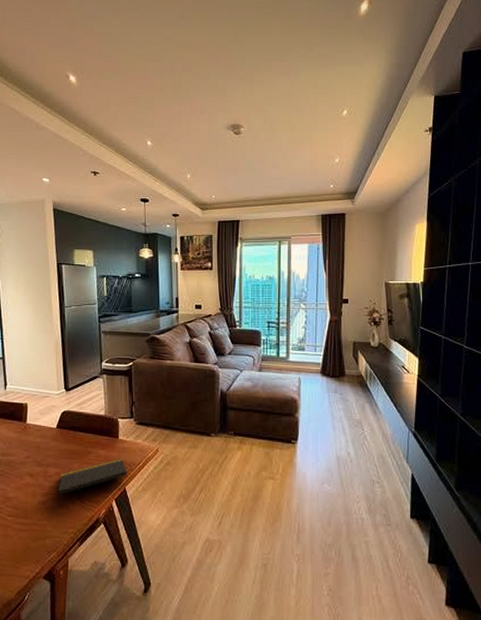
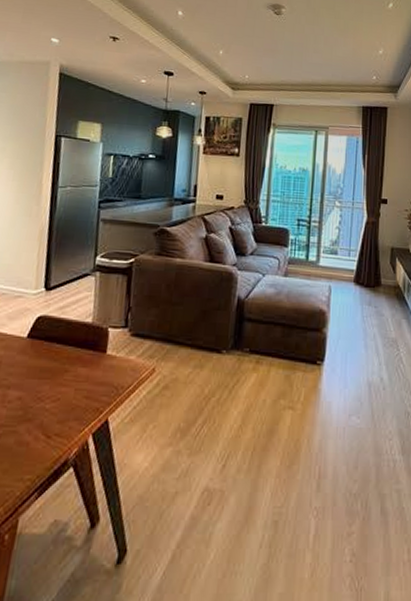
notepad: present [58,458,129,496] -> none [17,378,114,428]

